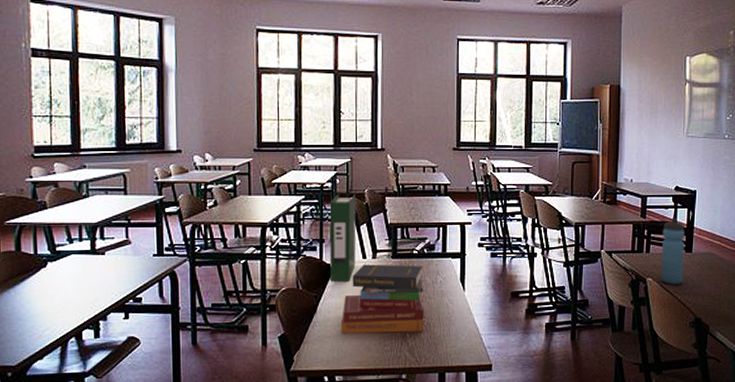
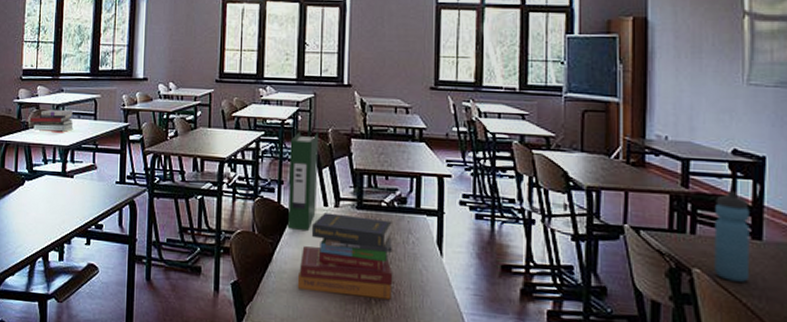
books: none [48,186,101,211] -> present [30,109,73,133]

